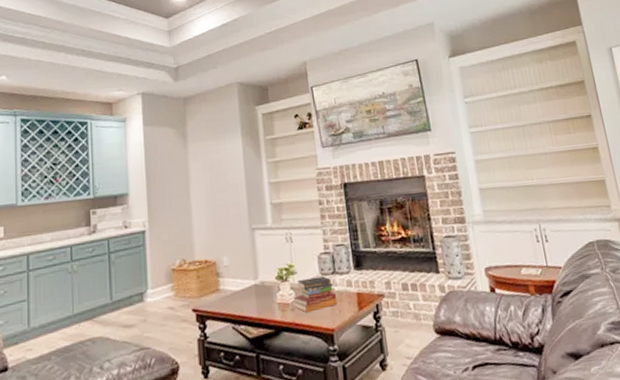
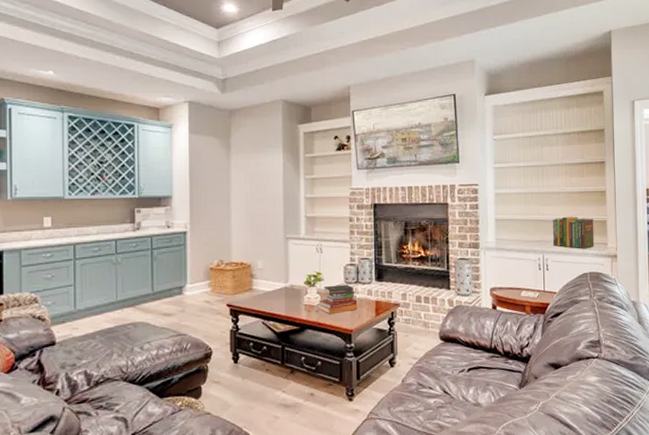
books: none [544,177,596,215] -> present [553,216,595,249]

